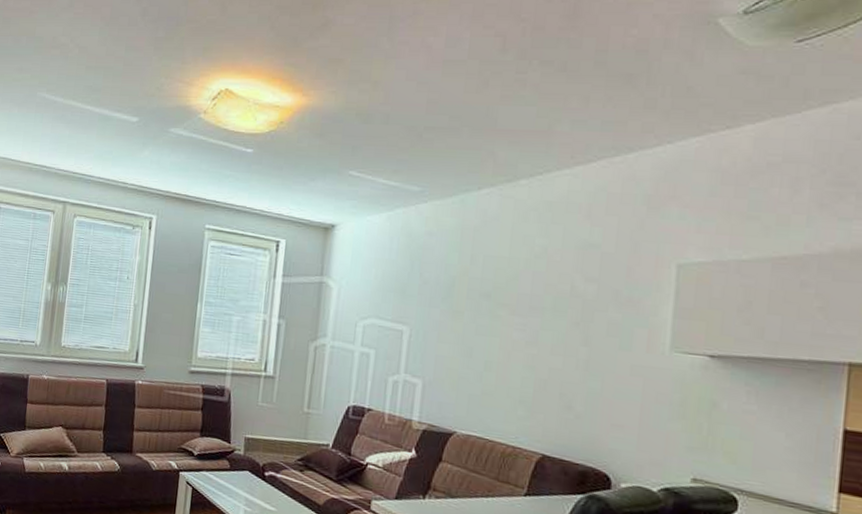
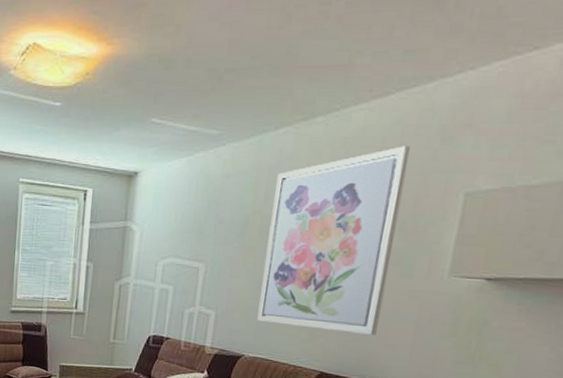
wall art: none [468,213,618,414] -> present [257,146,410,335]

